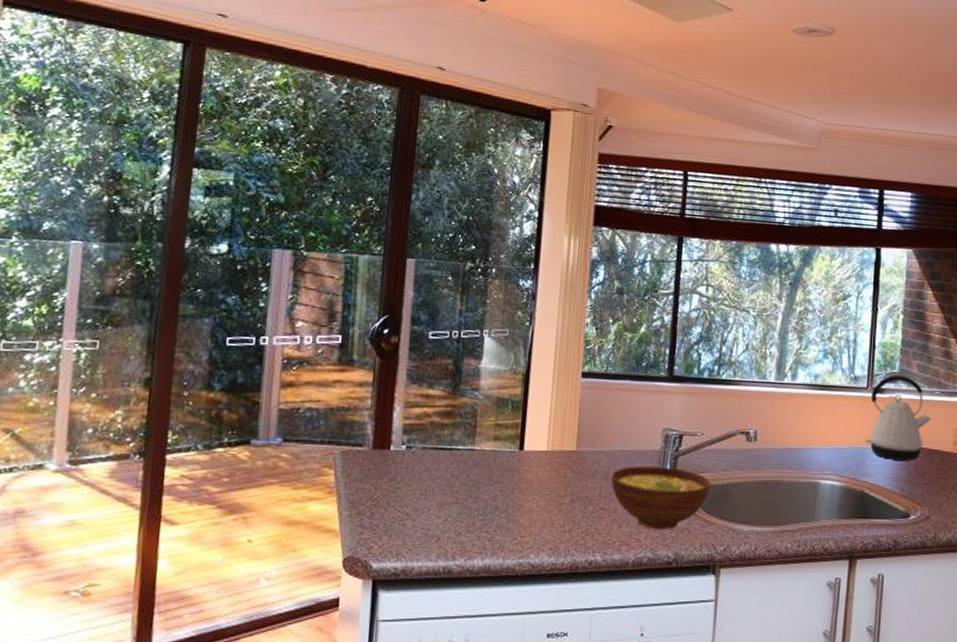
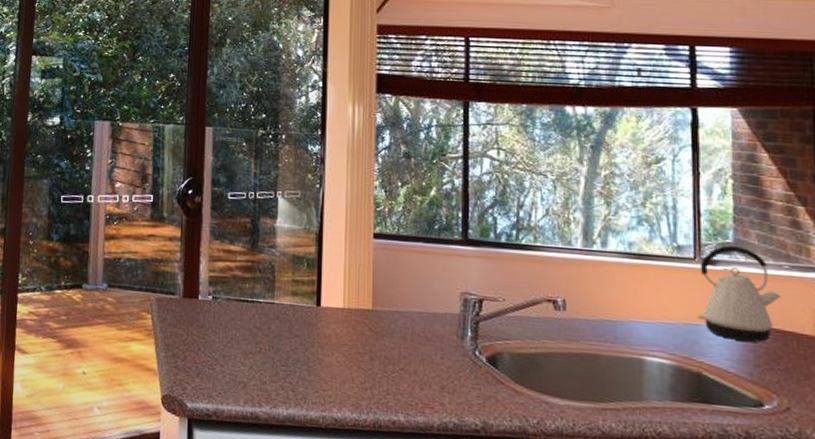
bowl: present [611,465,711,529] -> none [409,328,518,396]

